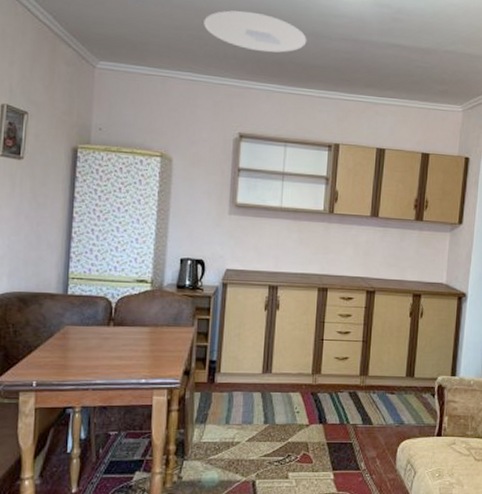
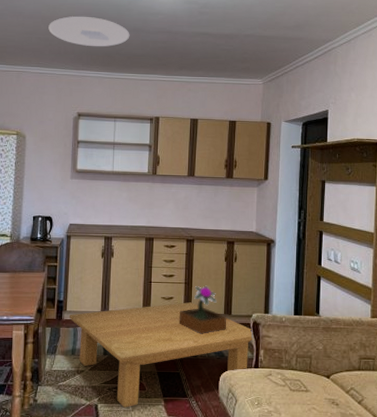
coffee table: none [223,363,437,484] -> present [69,302,253,408]
potted flower: none [353,344,409,399] -> present [179,285,227,334]

